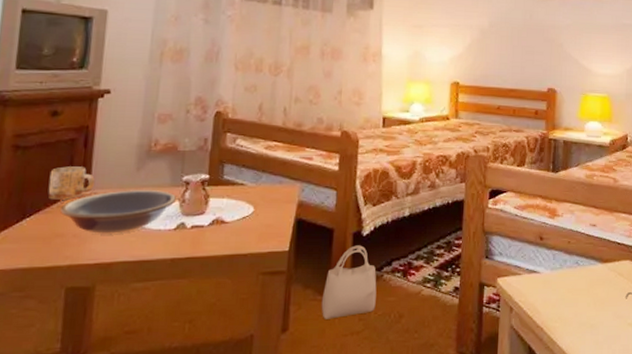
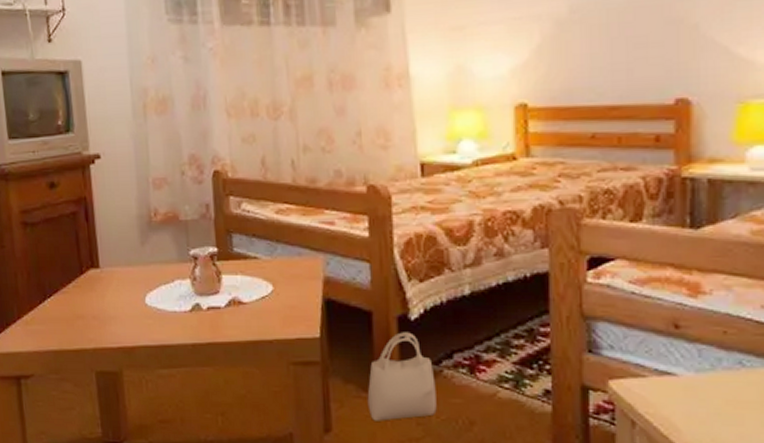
mug: present [47,166,95,200] -> none [59,243,103,279]
bowl: present [60,190,176,234] -> none [76,267,187,316]

